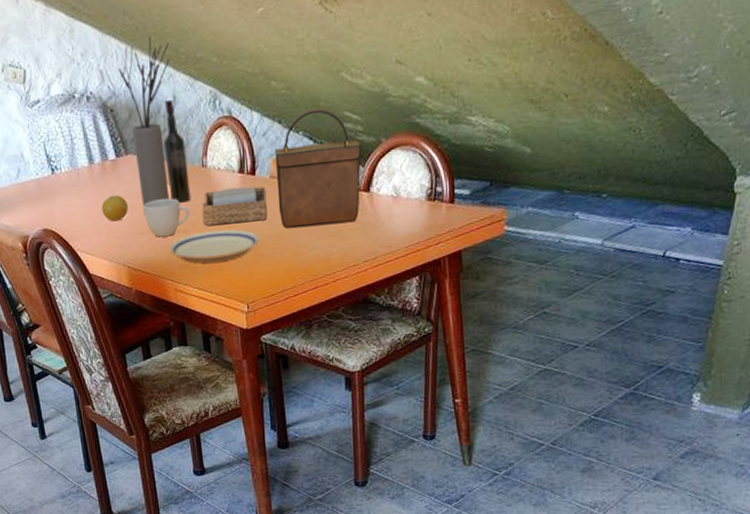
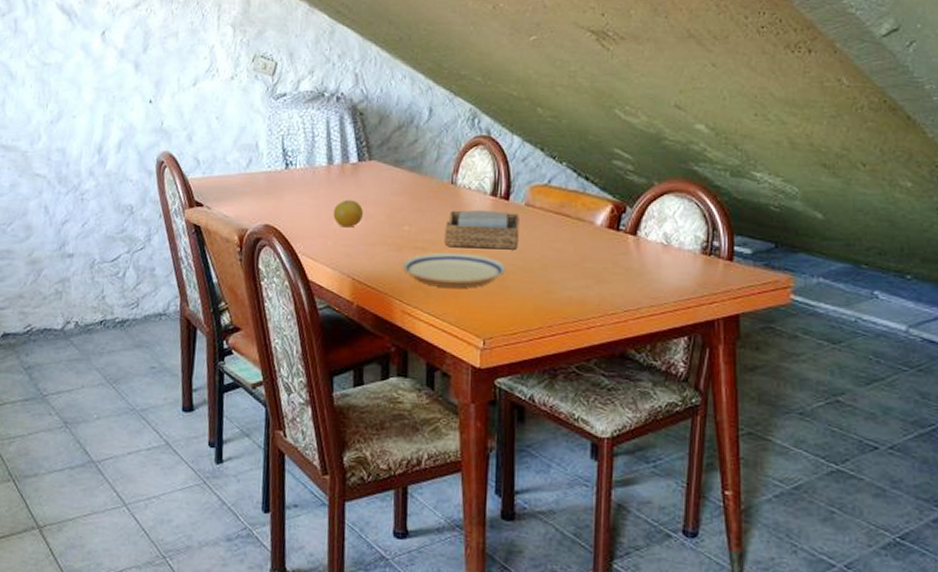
vase: present [118,36,170,206] -> none [375,48,432,215]
cup: present [142,198,190,238] -> none [379,211,431,252]
wine bottle: present [163,99,191,203] -> none [411,111,436,218]
handbag: present [274,108,362,228] -> none [531,141,631,266]

